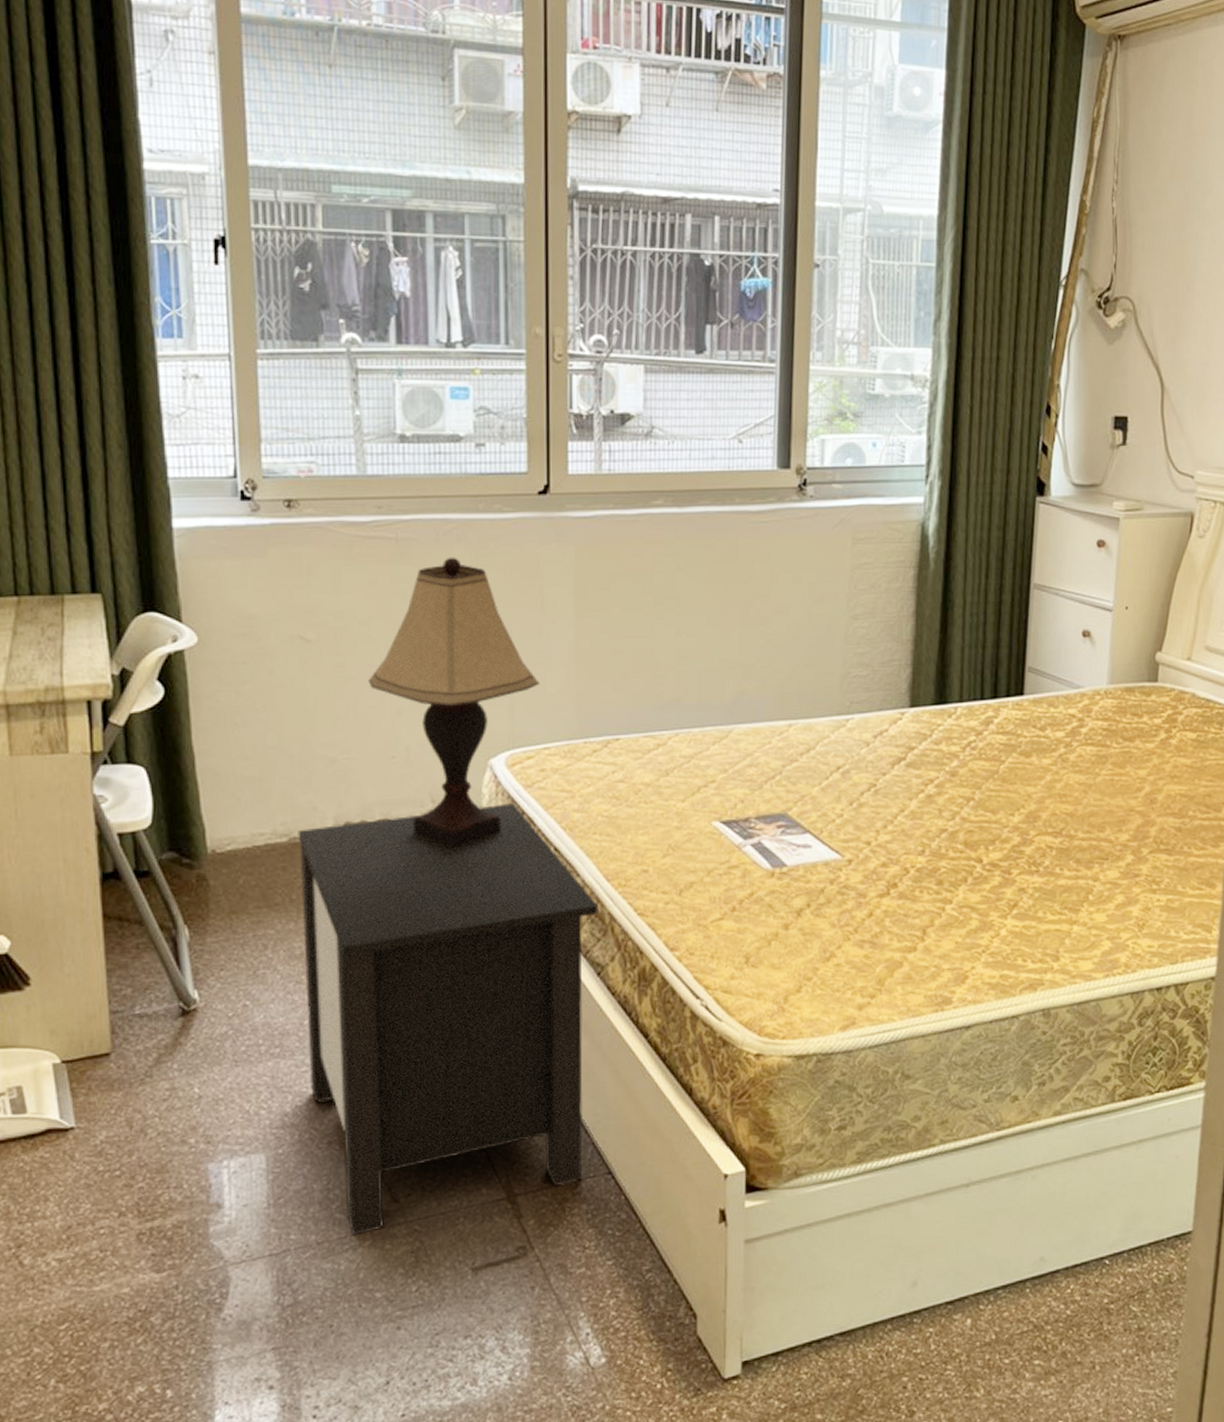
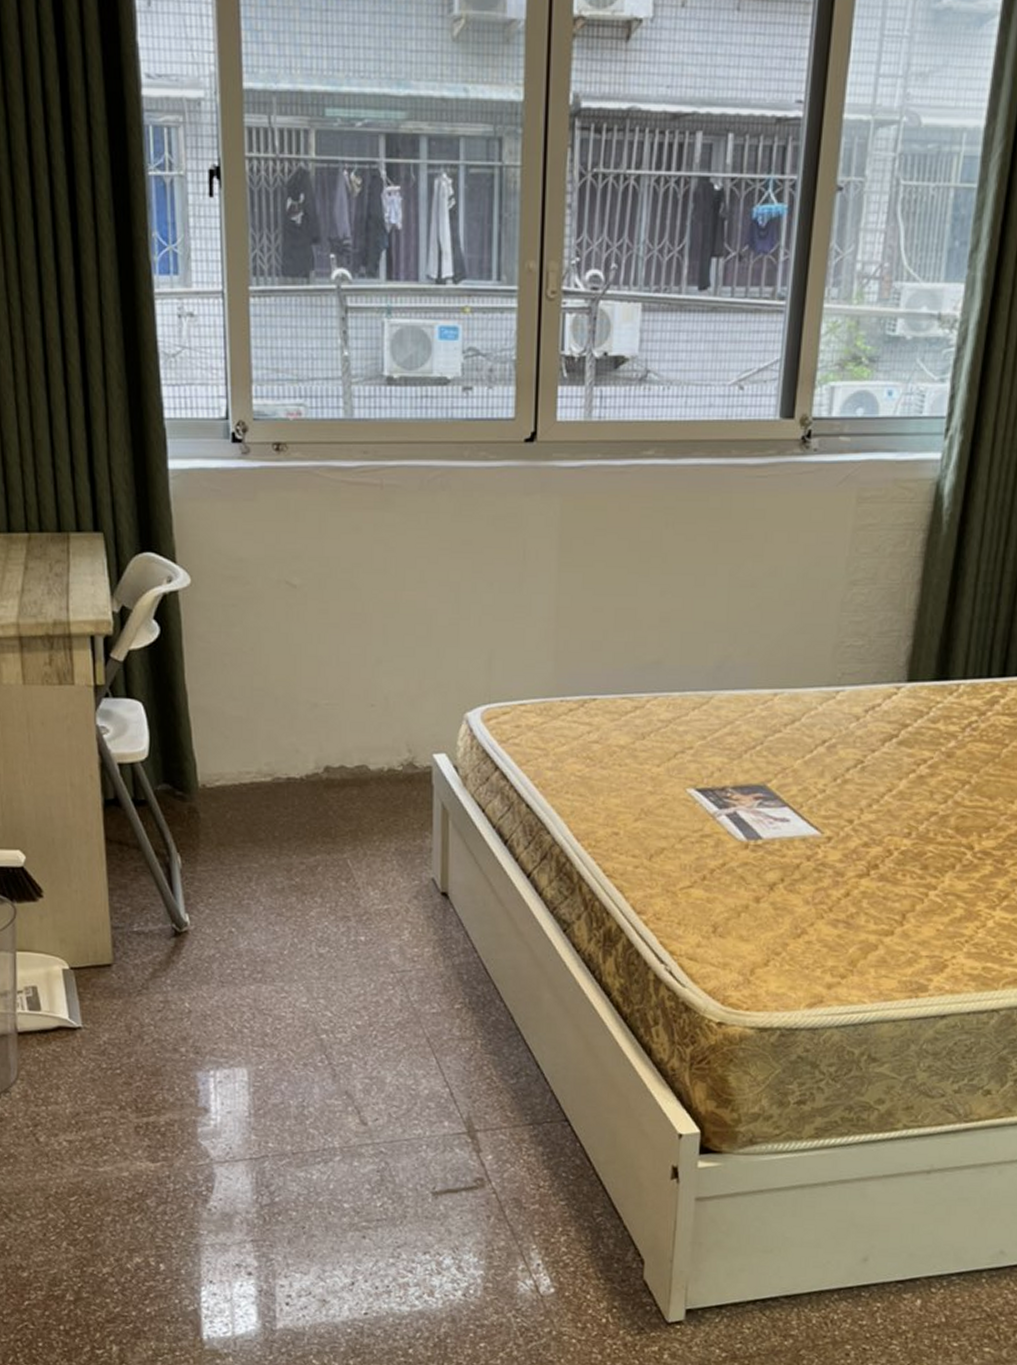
nightstand: present [298,803,598,1236] -> none [281,757,567,1150]
lamp: present [368,557,539,849] -> none [350,505,518,798]

